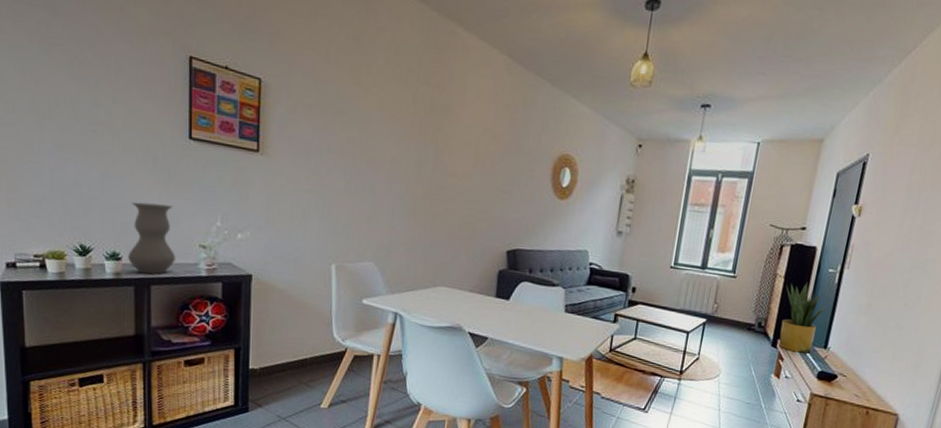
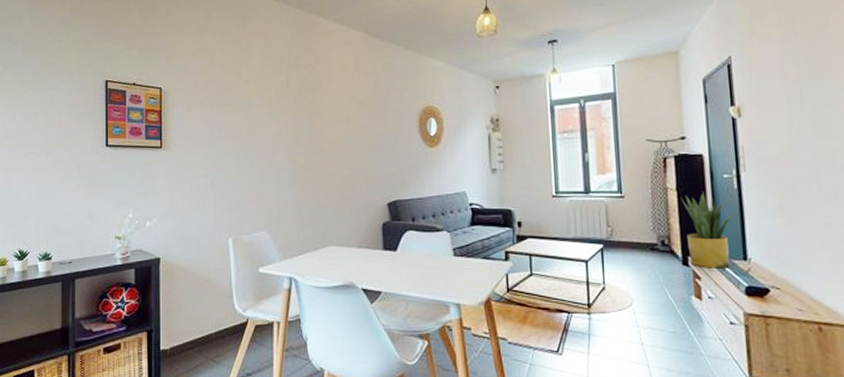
vase: present [128,202,175,275] -> none [57,205,95,269]

